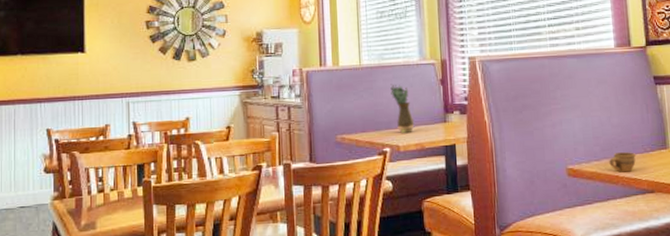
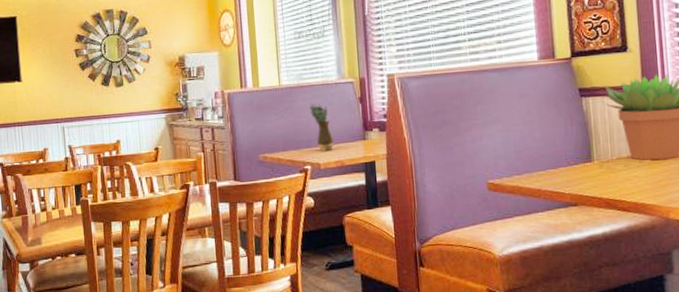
cup: present [609,152,636,173] -> none [531,165,559,186]

